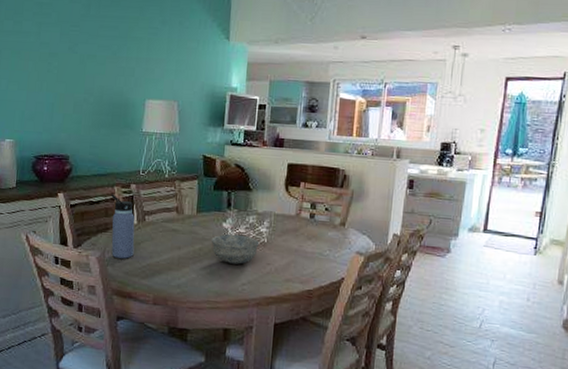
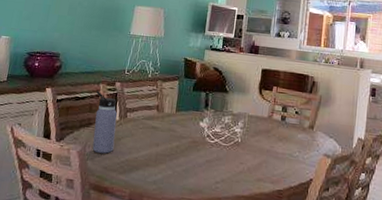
bowl: present [211,234,260,265] -> none [188,132,234,163]

